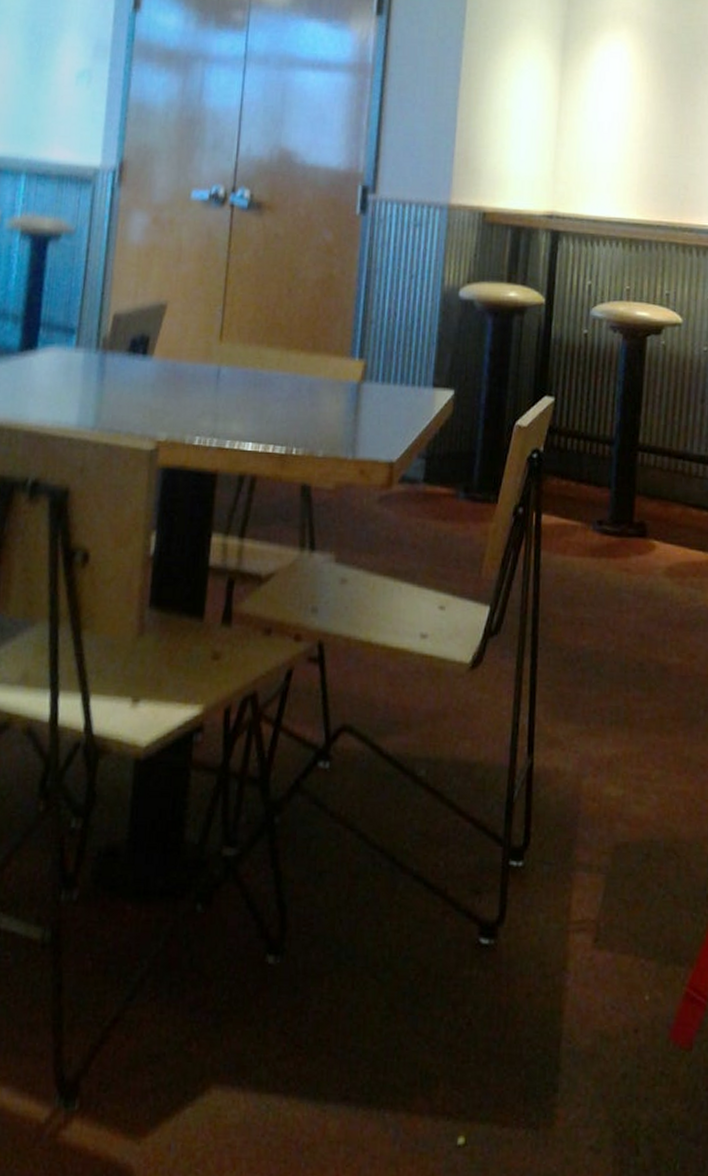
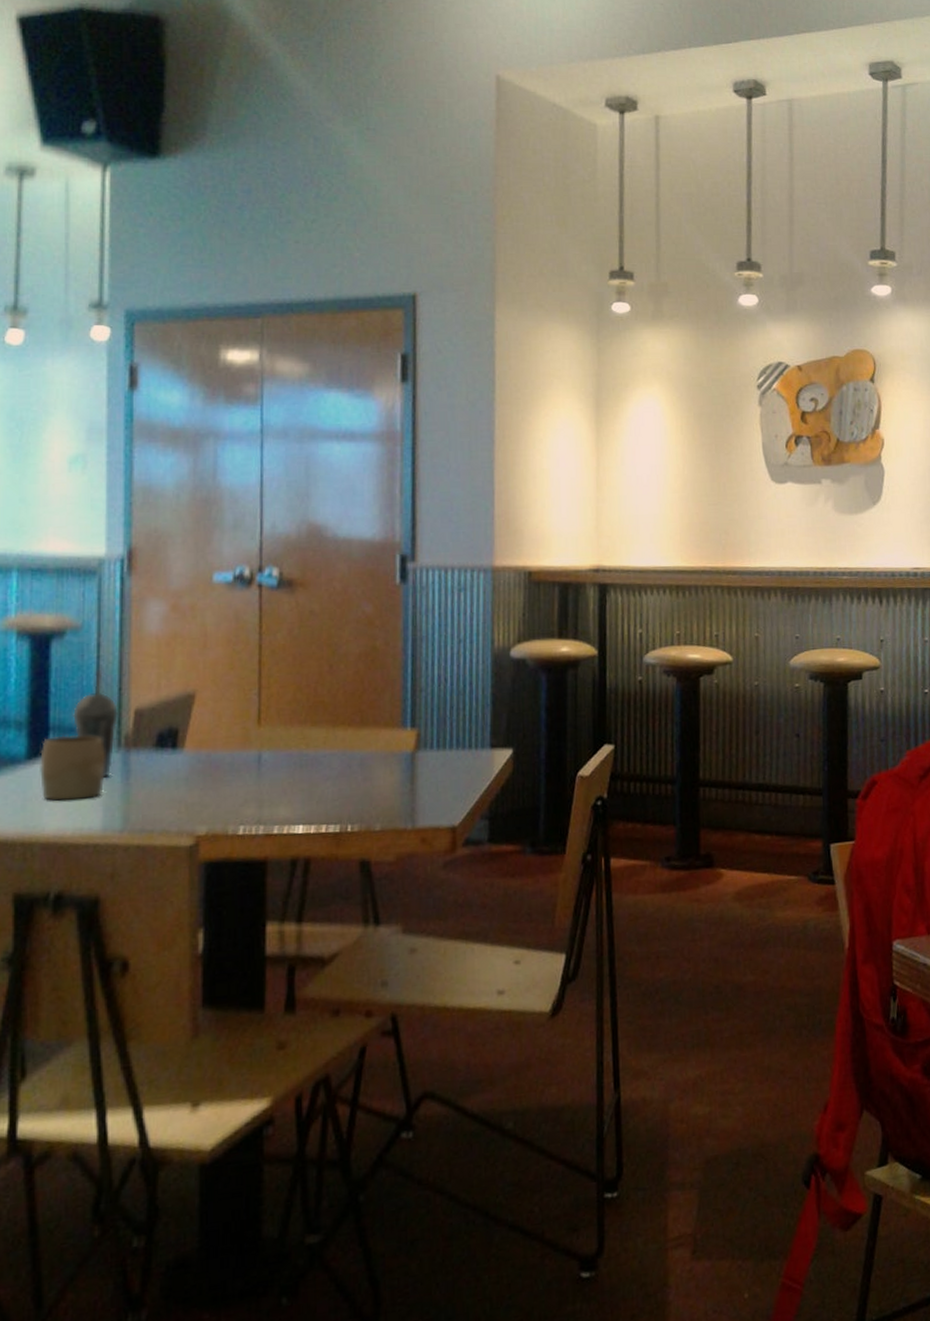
mug: none [29,332,85,394] -> present [40,734,105,801]
beverage cup: none [60,274,100,375] -> present [72,670,119,776]

